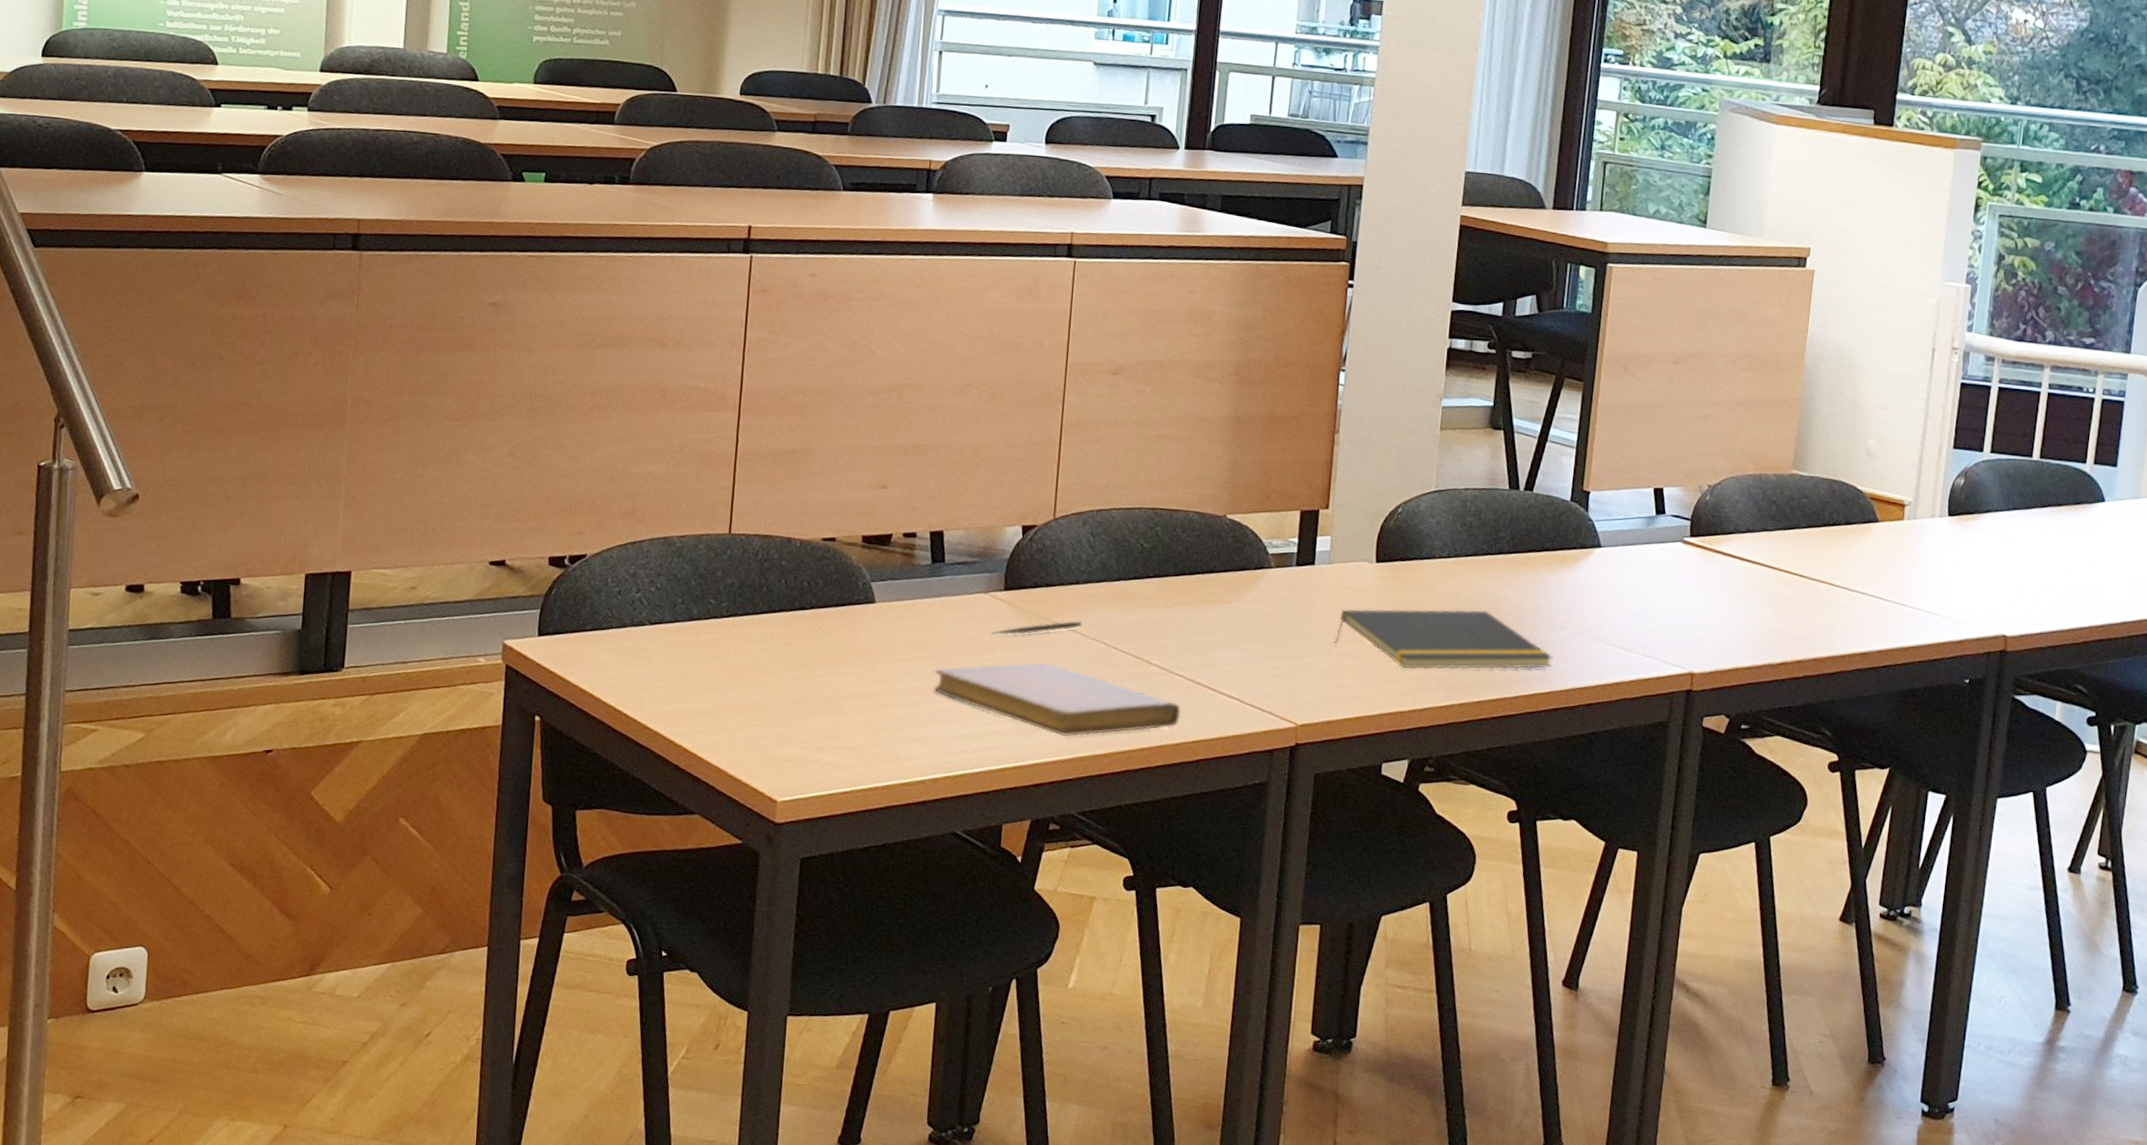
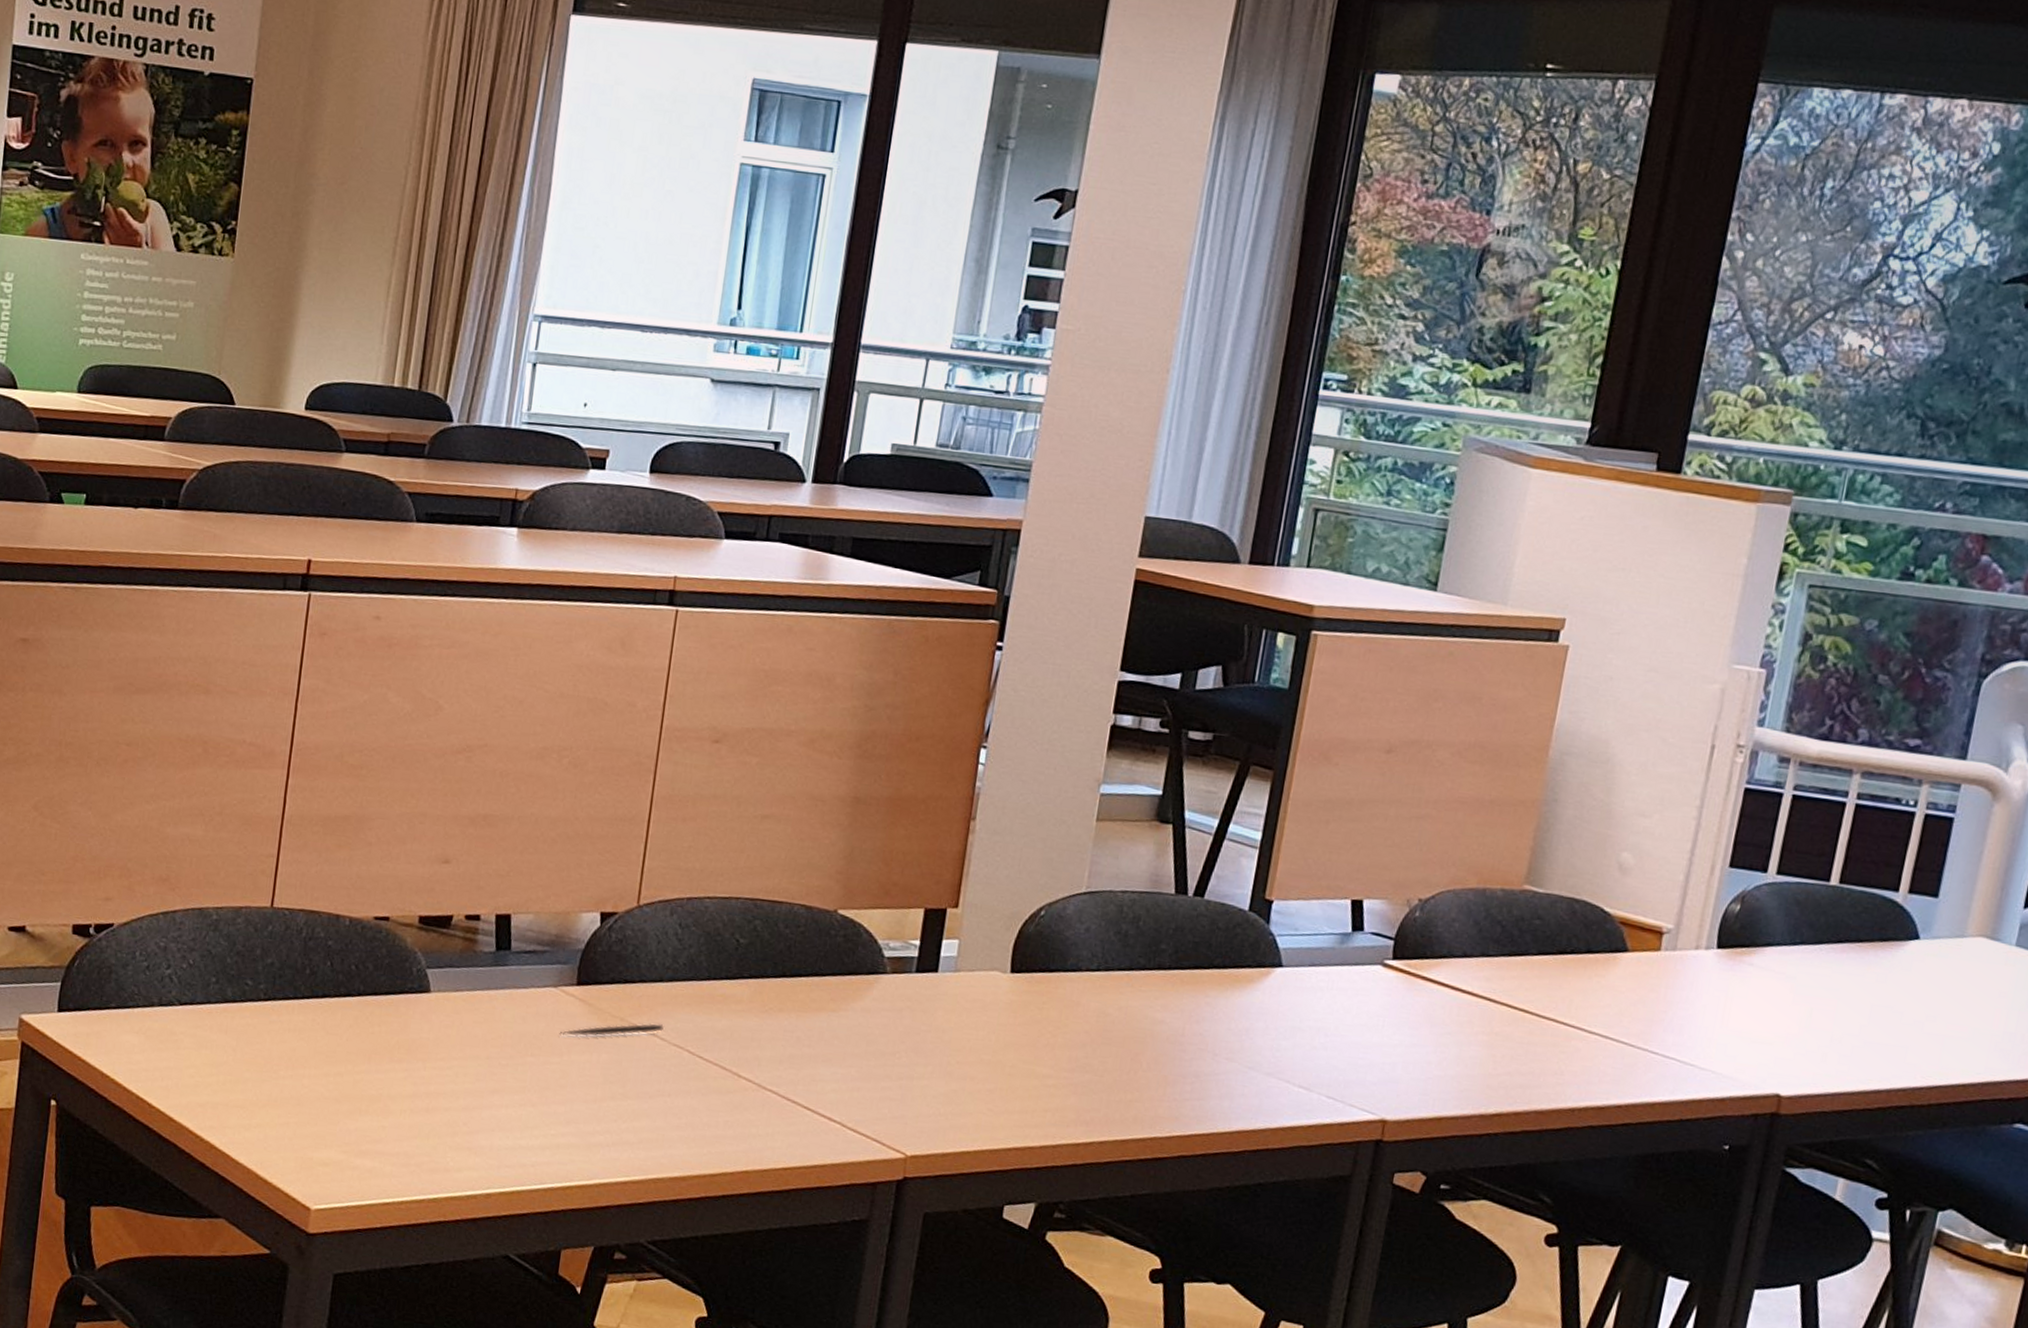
notebook: present [934,662,1181,737] -> none [492,1068,772,1155]
notepad: present [1334,609,1554,670] -> none [956,1025,1217,1106]

